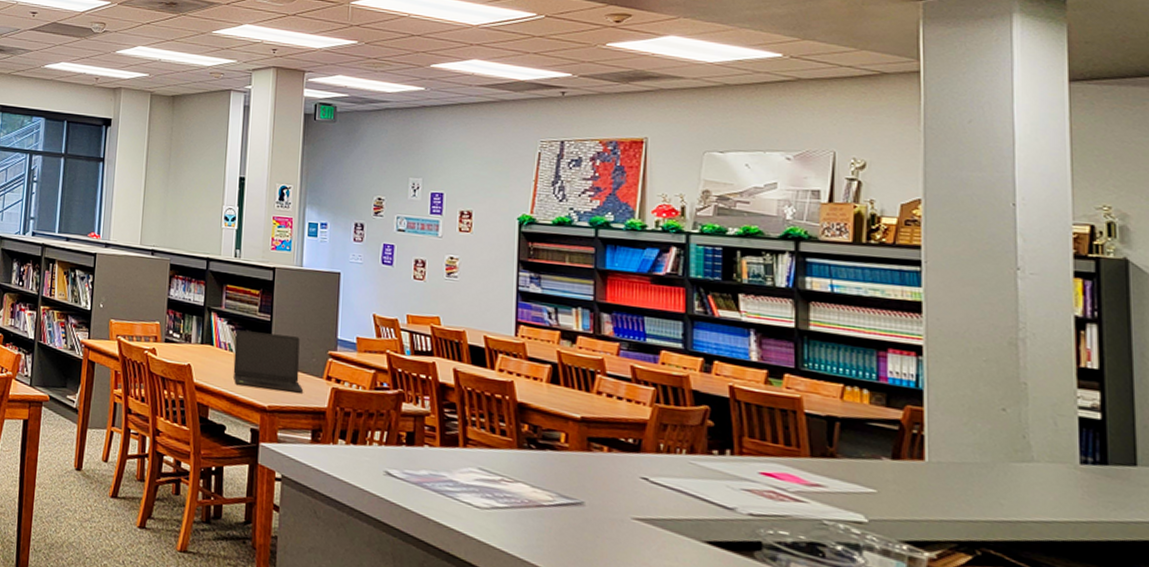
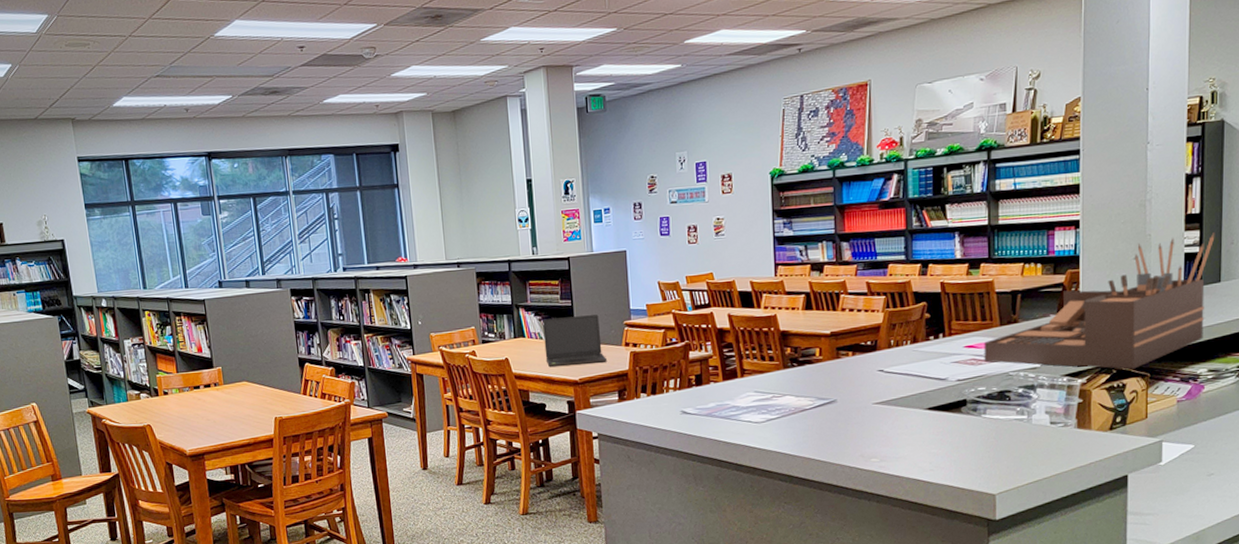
desk organizer: none [787,390,1124,557] -> present [984,232,1215,370]

